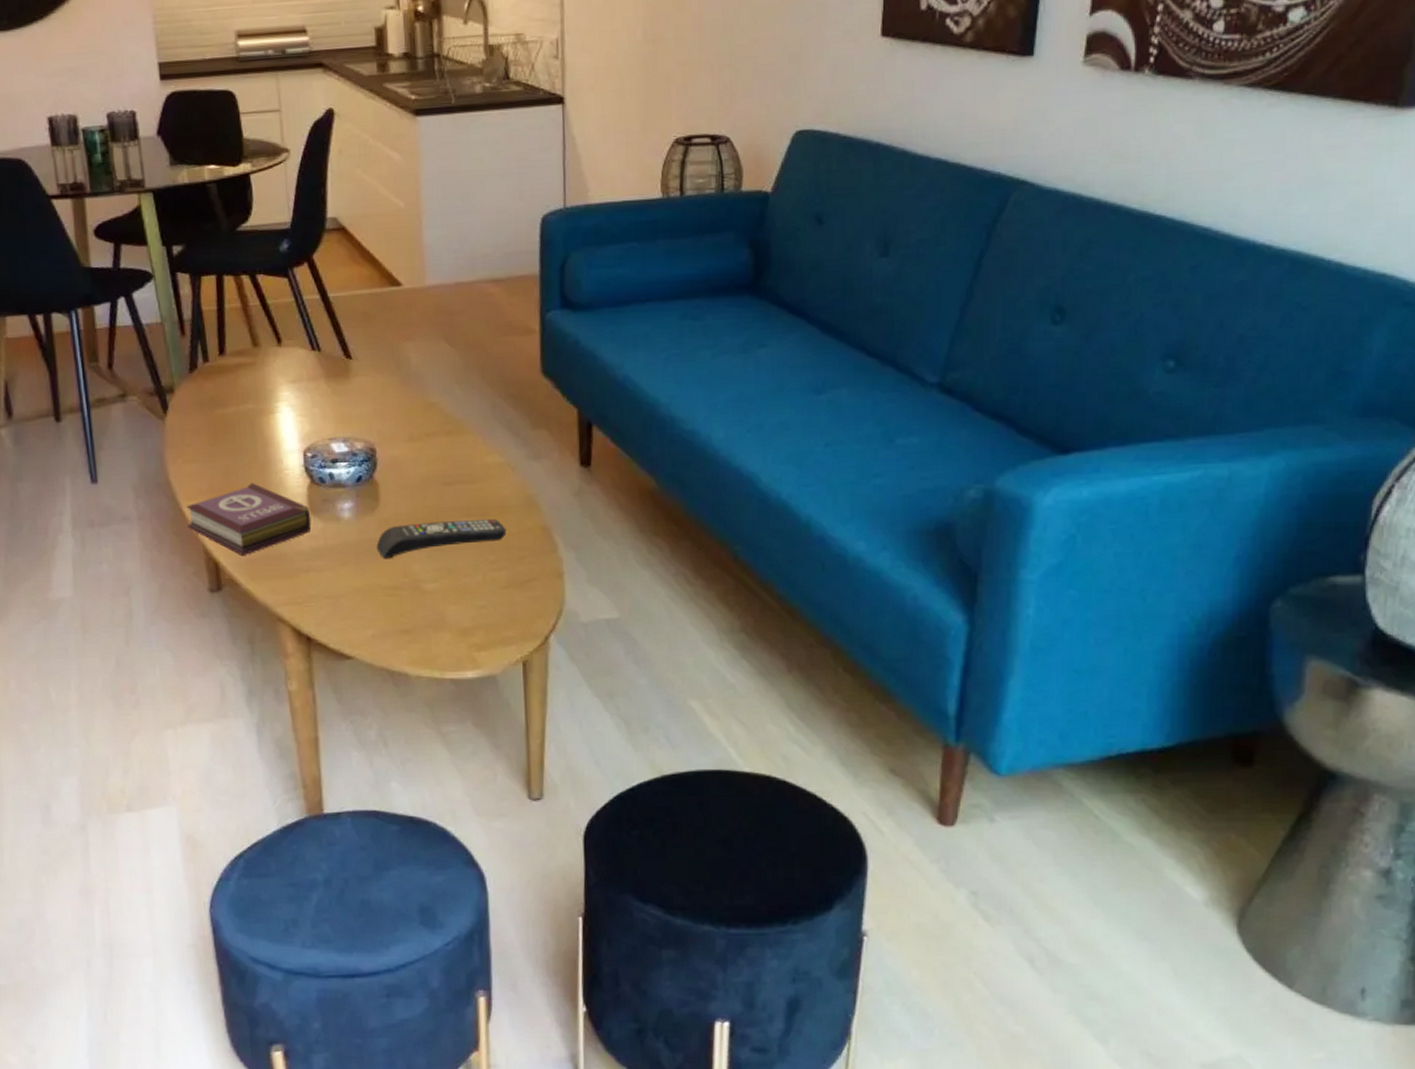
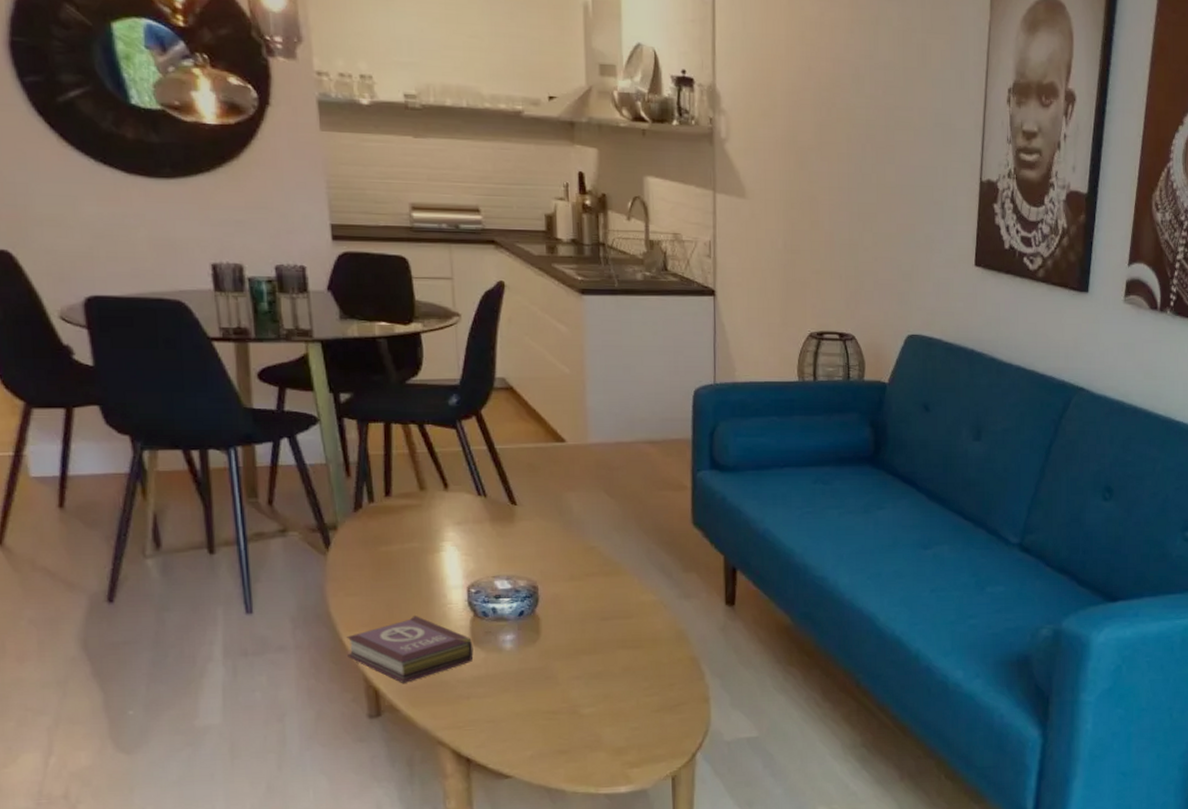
remote control: present [376,518,507,559] -> none [536,650,659,686]

